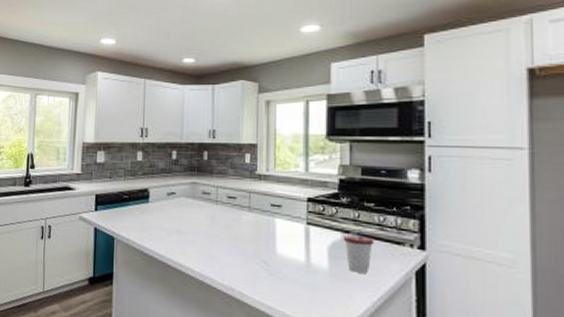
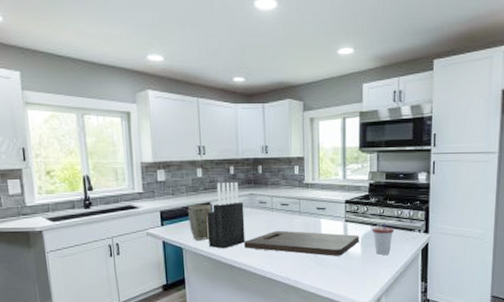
plant pot: none [123,190,149,231] -> present [188,205,211,240]
knife block: none [143,168,185,243] -> present [207,182,245,249]
cutting board: none [182,227,326,268] -> present [244,230,359,256]

